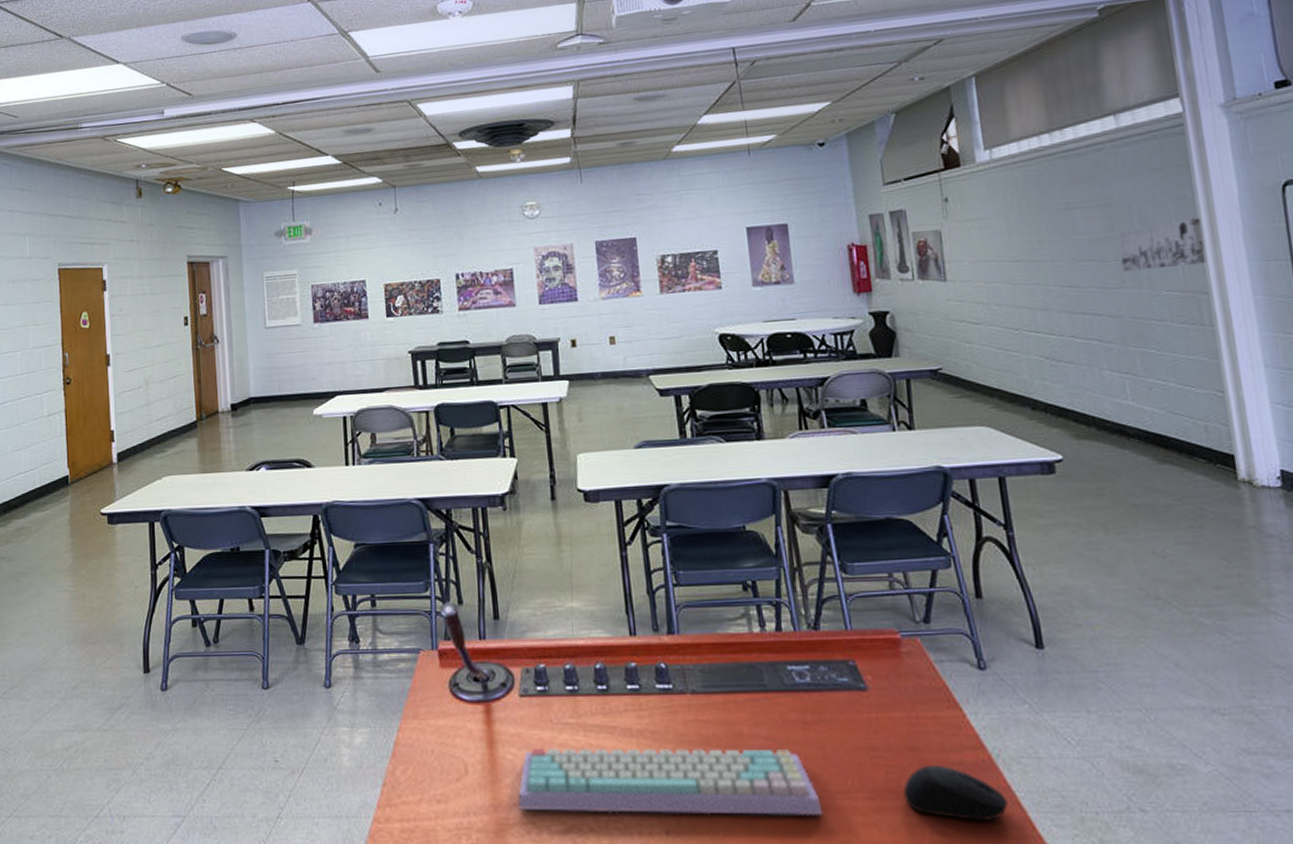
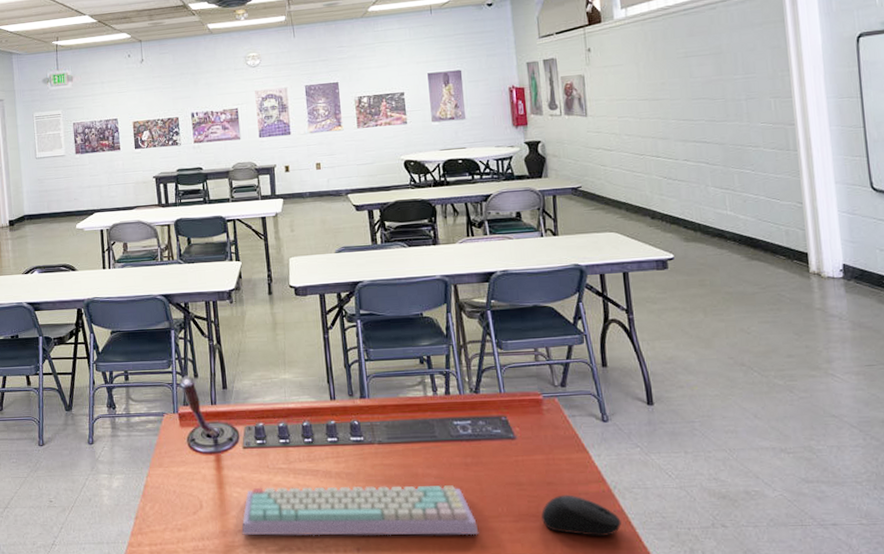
wall art: present [1118,218,1206,272] -> none [725,64,794,108]

